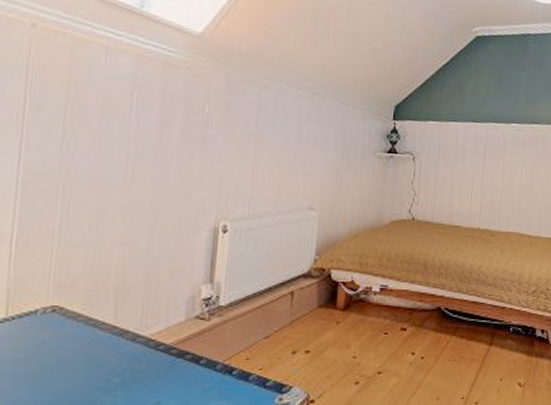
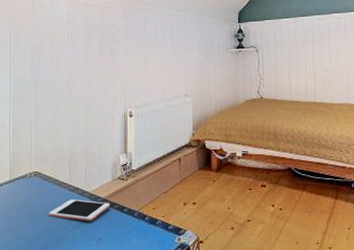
cell phone: none [72,347,180,378] -> present [49,199,111,221]

